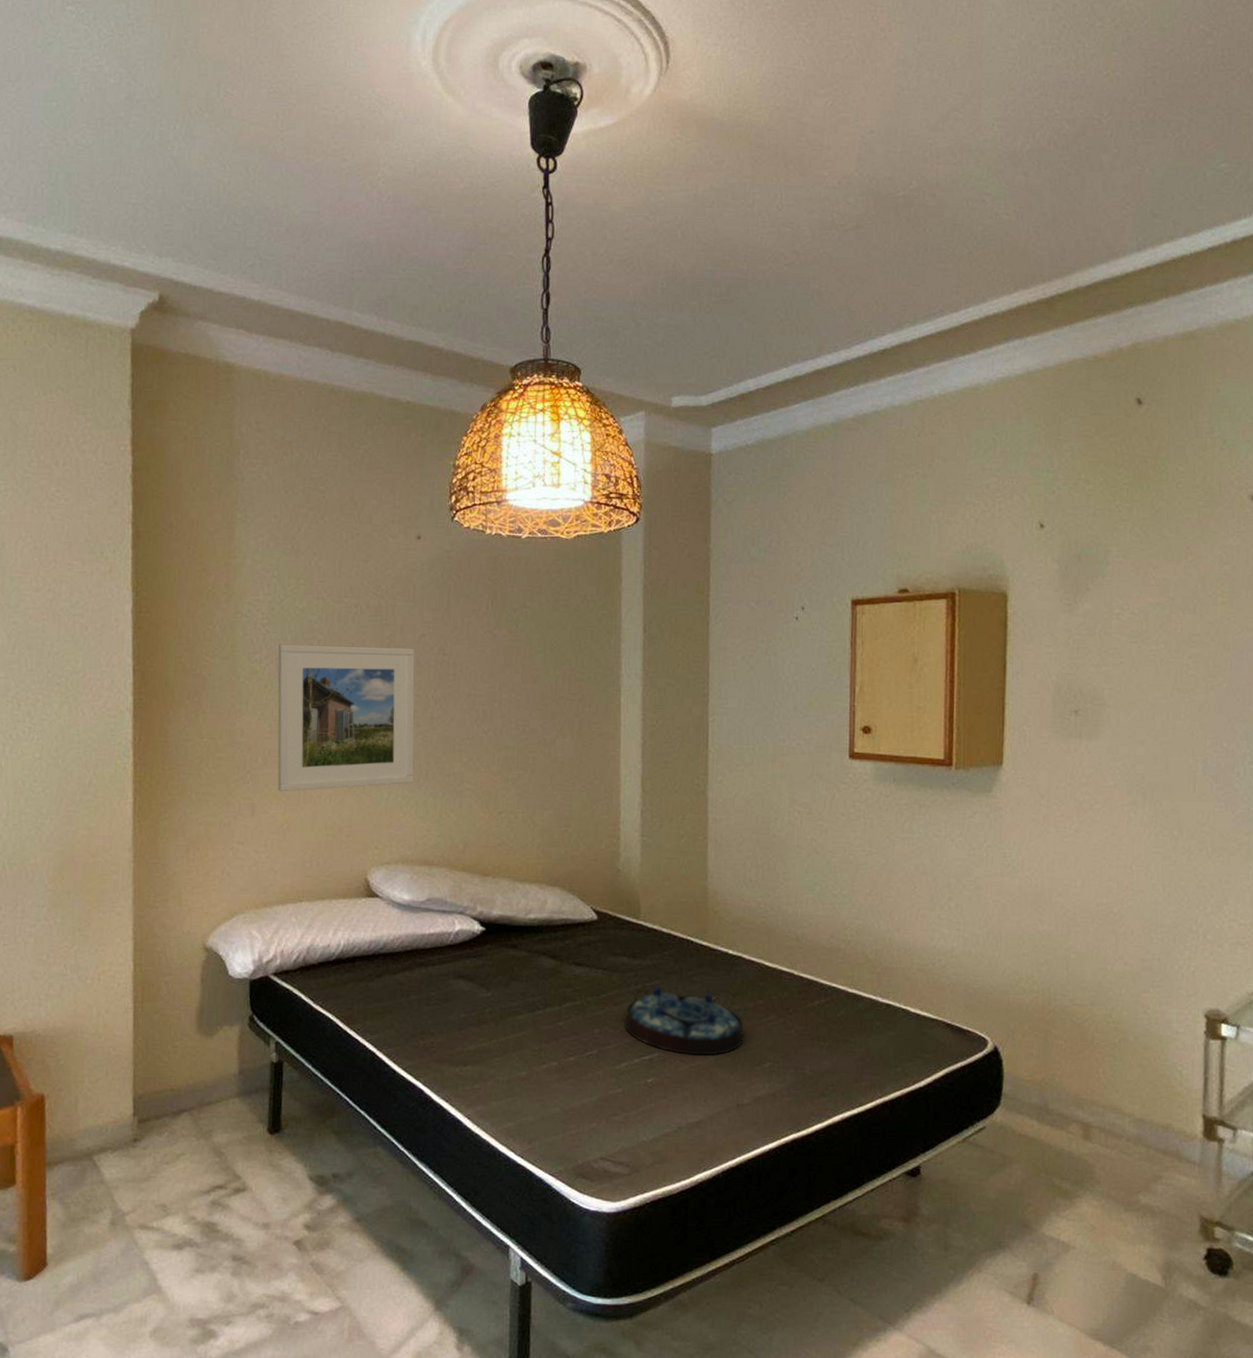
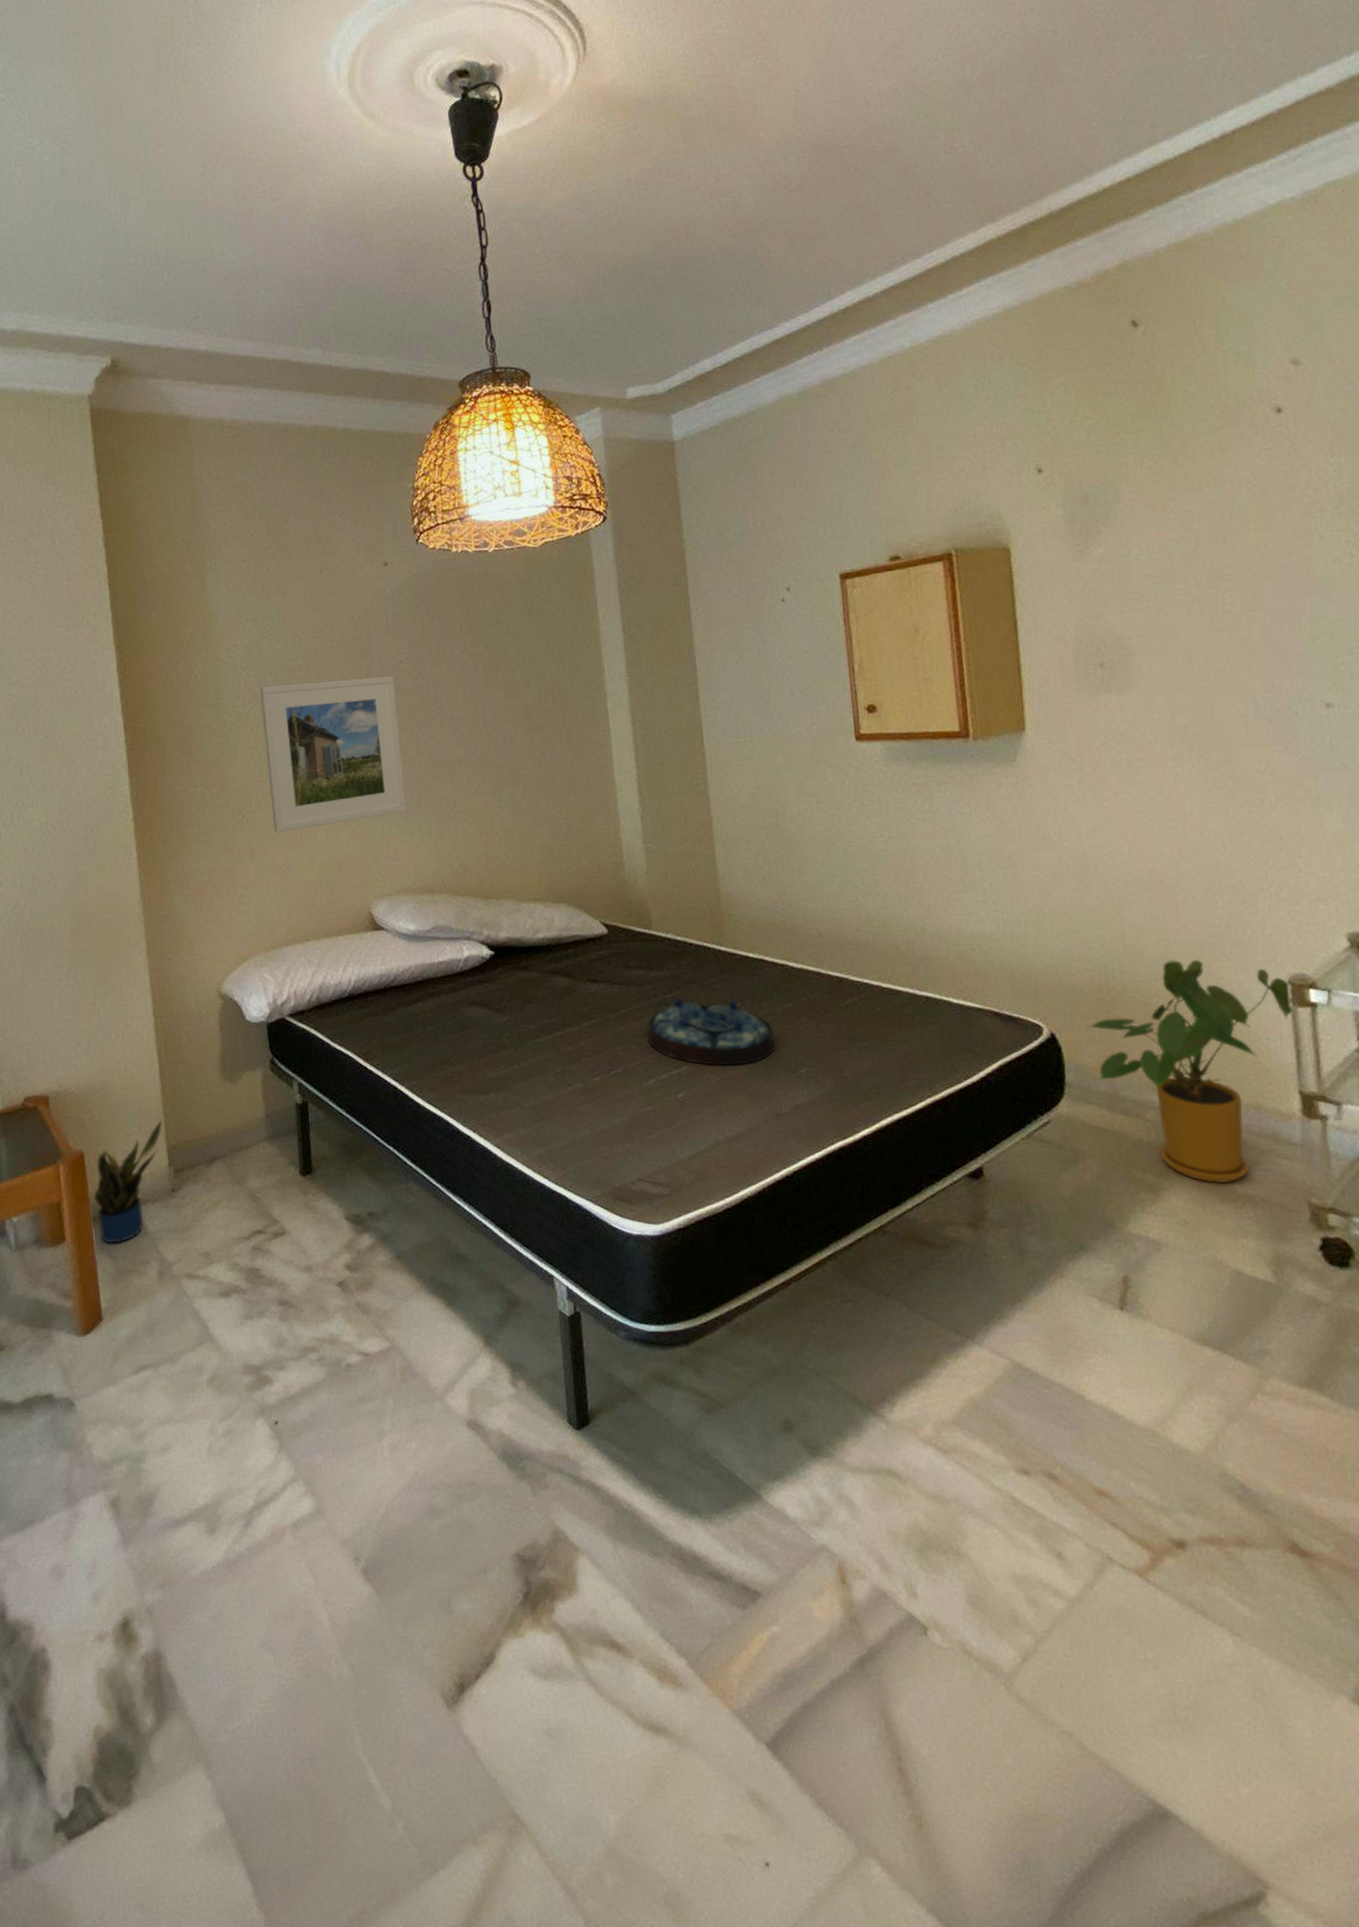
potted plant: none [51,1068,132,1190] -> present [94,1120,163,1244]
house plant: none [1028,987,1207,1194] -> present [1088,959,1293,1184]

